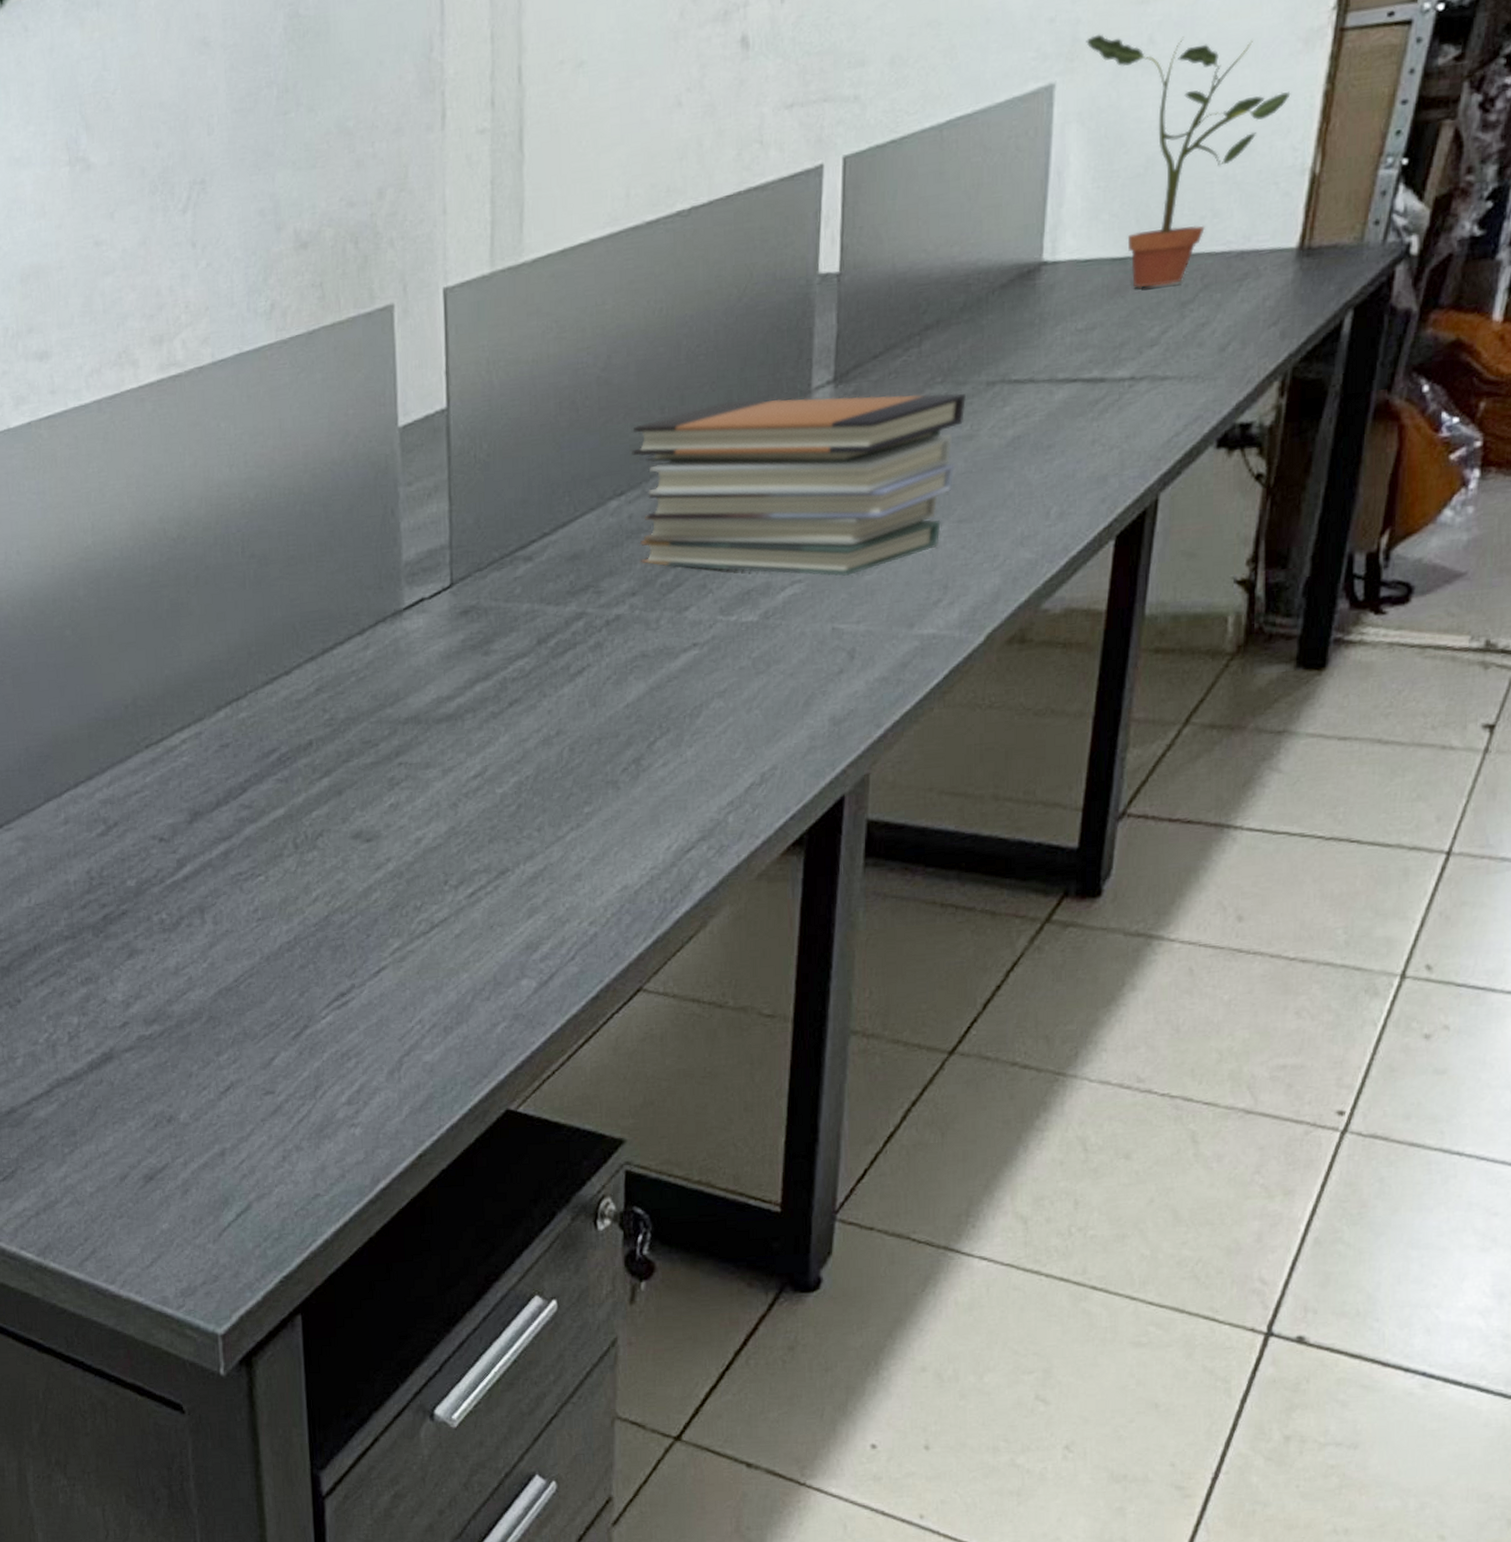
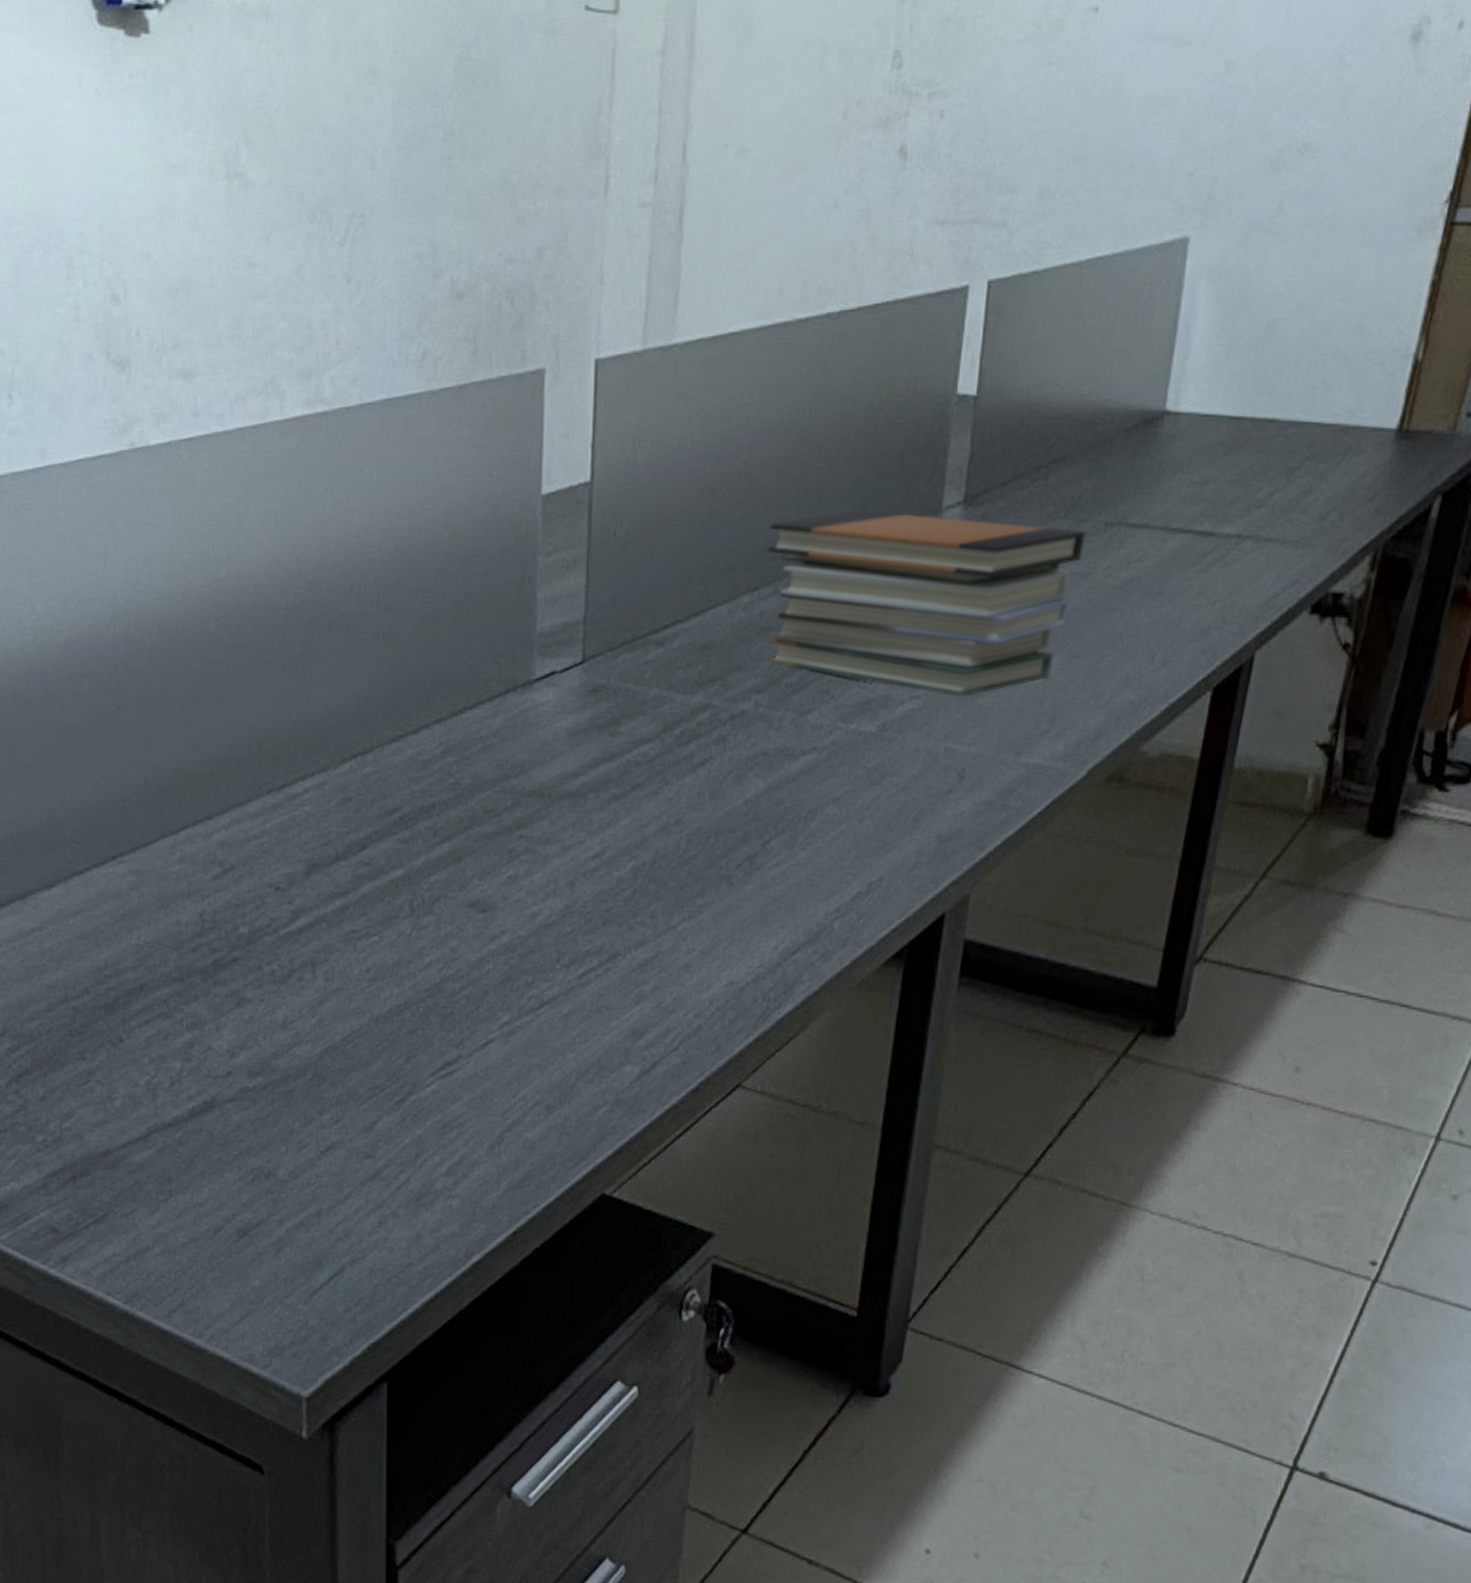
potted plant: present [1086,34,1291,288] -> none [1221,195,1402,449]

